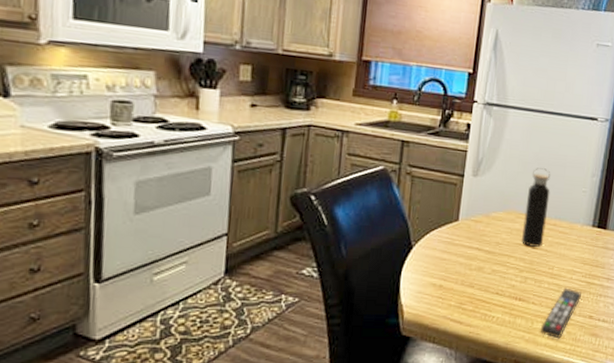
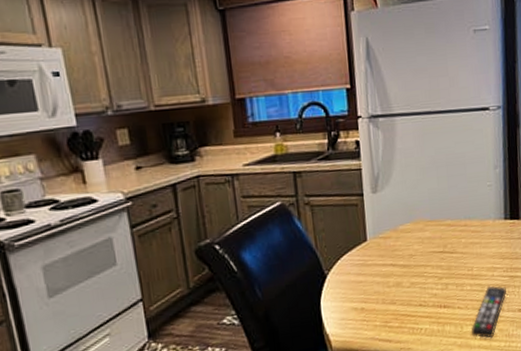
water bottle: present [522,168,551,247] -> none [431,170,458,252]

